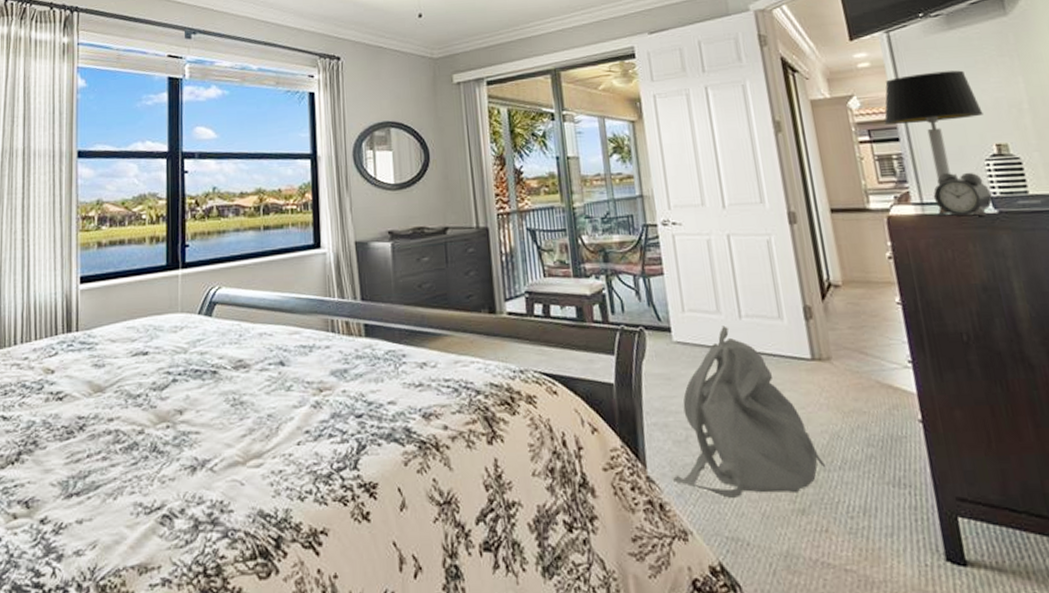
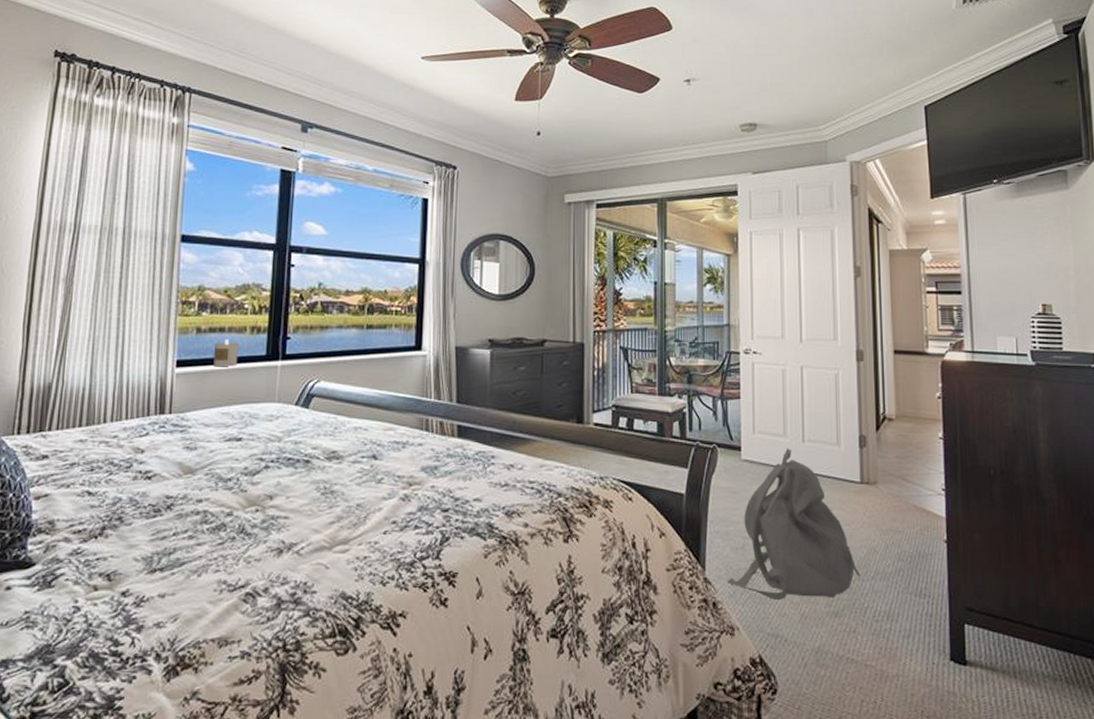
candle: none [115,252,139,281] -> present [213,339,239,367]
table lamp: present [884,70,983,180] -> none [950,234,1035,331]
alarm clock: present [933,172,993,218] -> none [983,326,1032,369]

